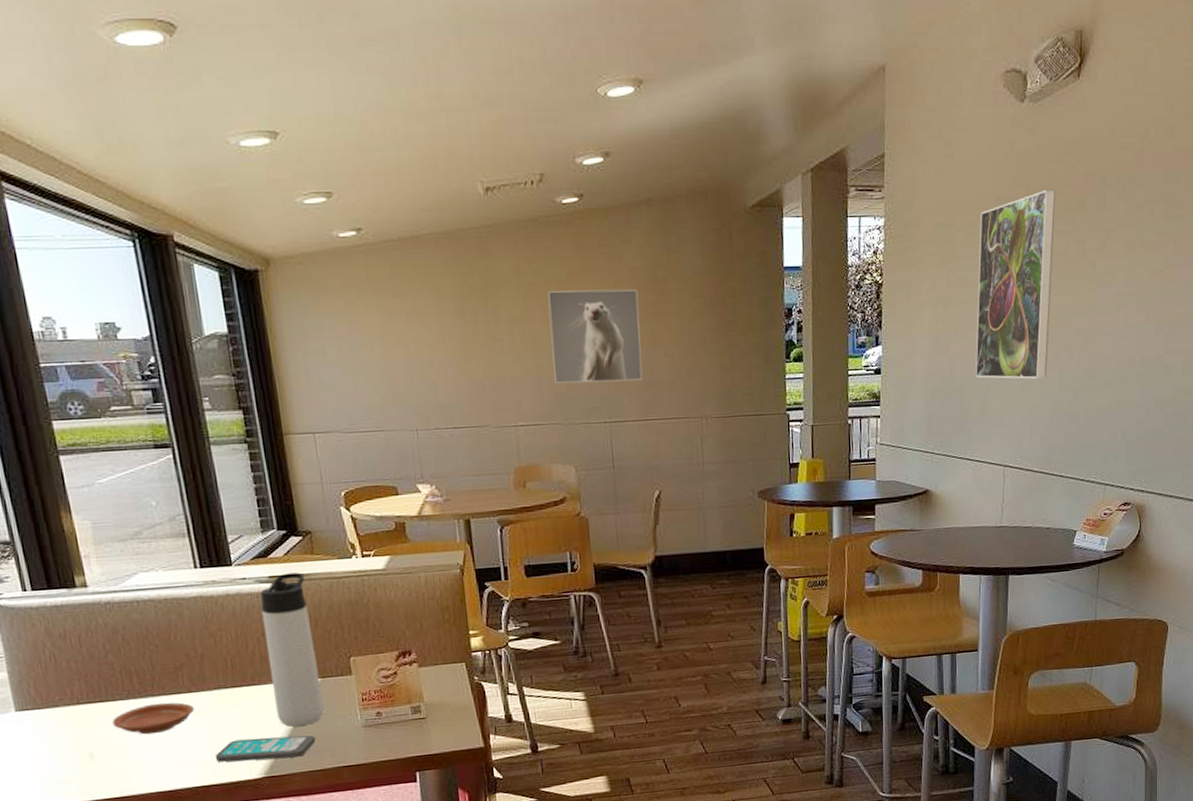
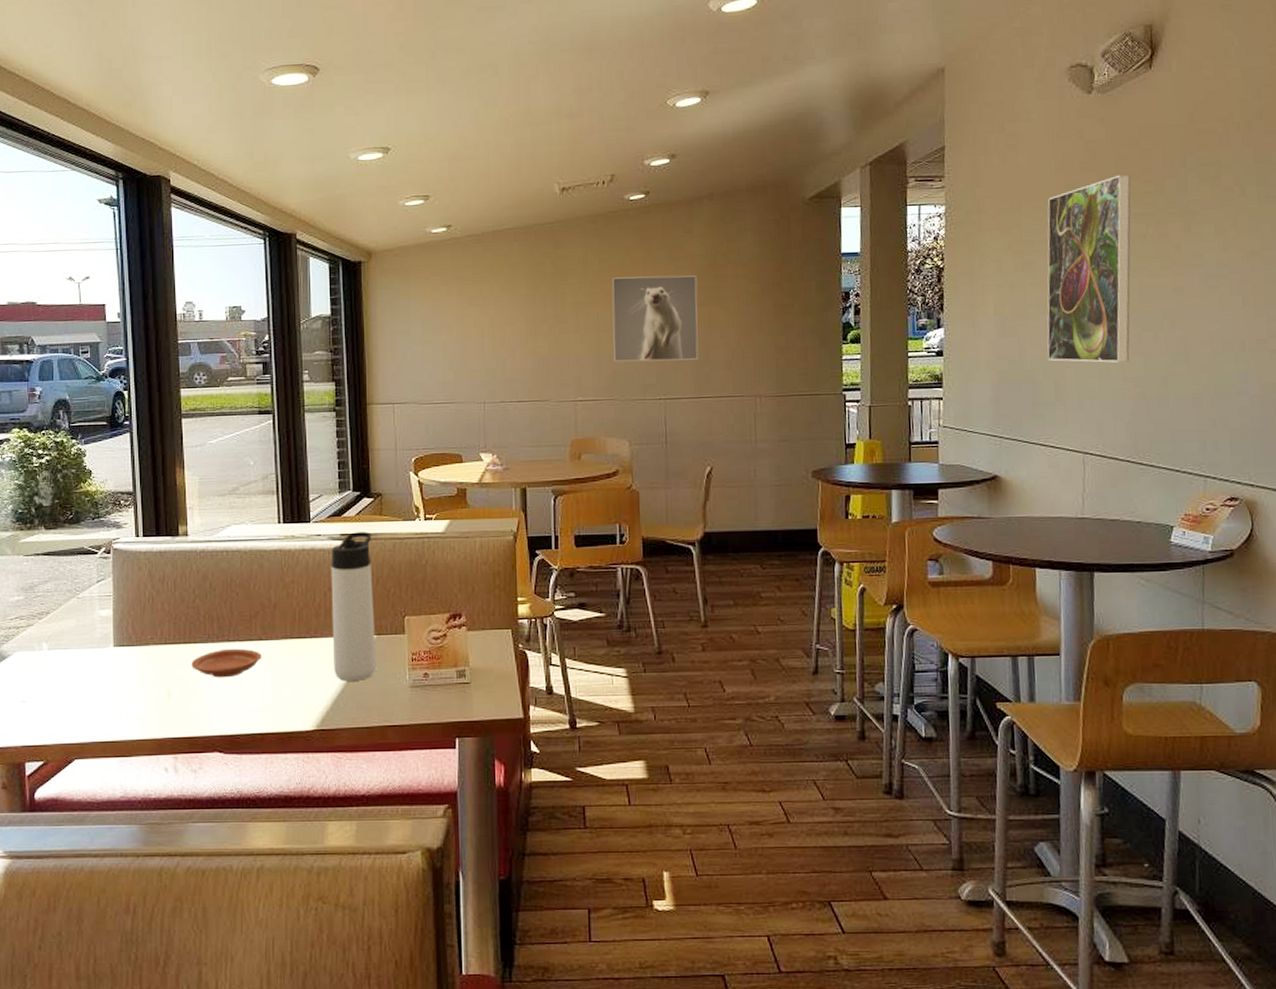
smartphone: present [215,735,315,762] -> none [274,690,365,713]

